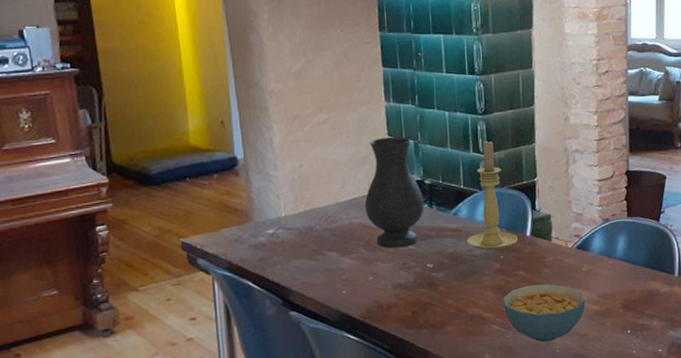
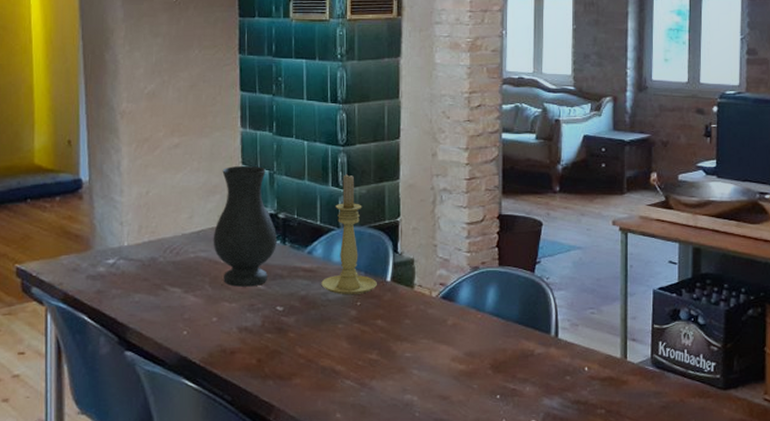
cereal bowl: present [503,284,585,342] -> none [358,337,450,403]

